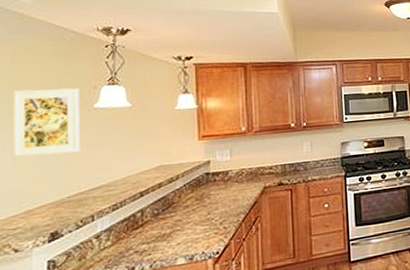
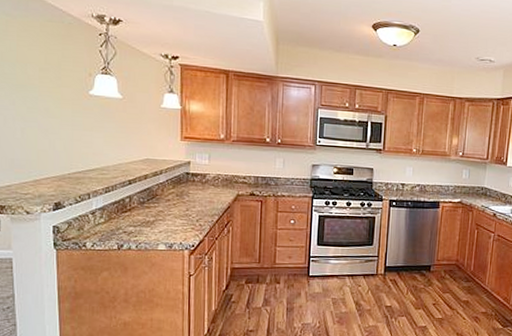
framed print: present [12,88,81,157] -> none [20,67,78,135]

